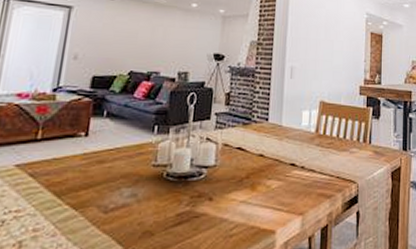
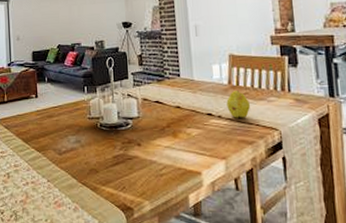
fruit: none [311,139,333,170] -> present [226,90,250,118]

